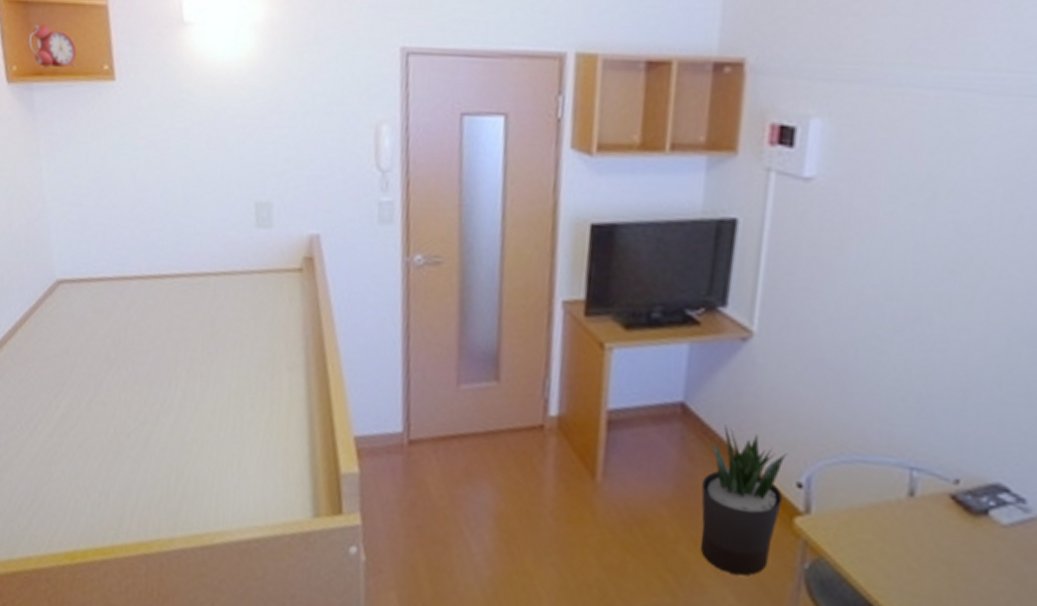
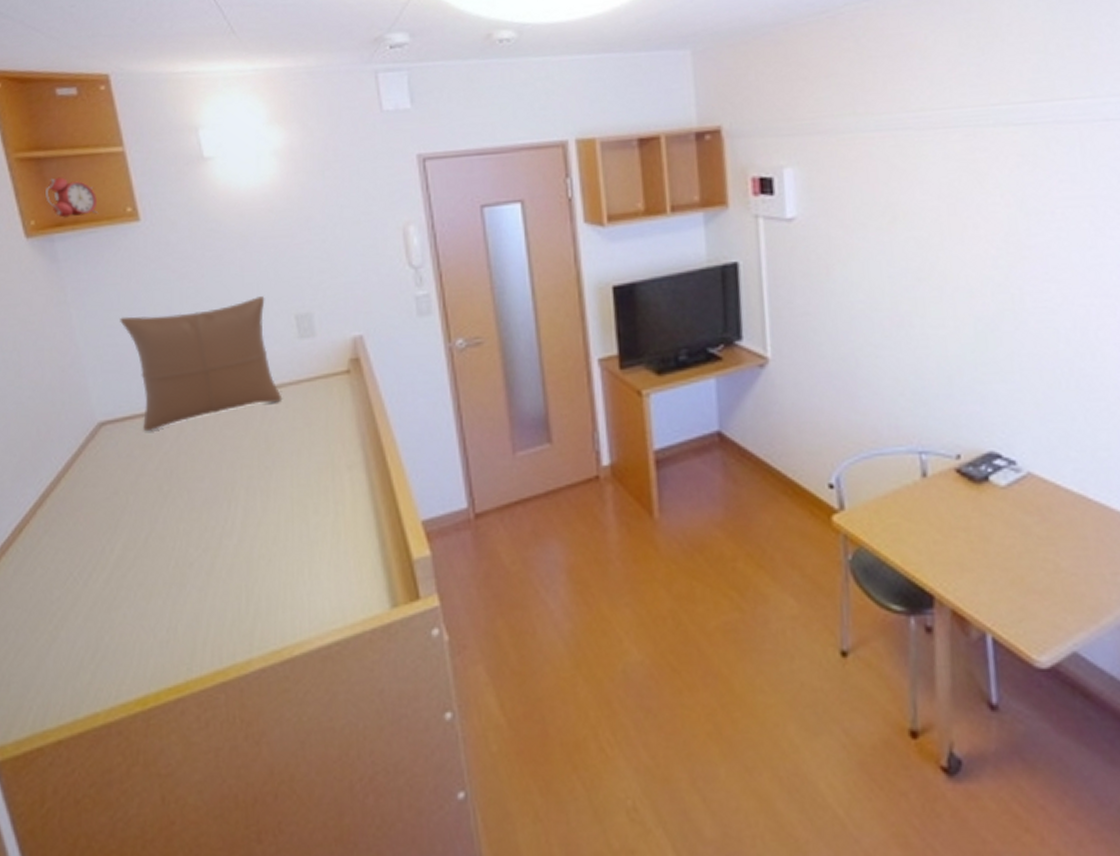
pillow: none [86,177,233,297] -> present [120,296,283,432]
planter: present [701,424,789,576] -> none [748,444,819,578]

